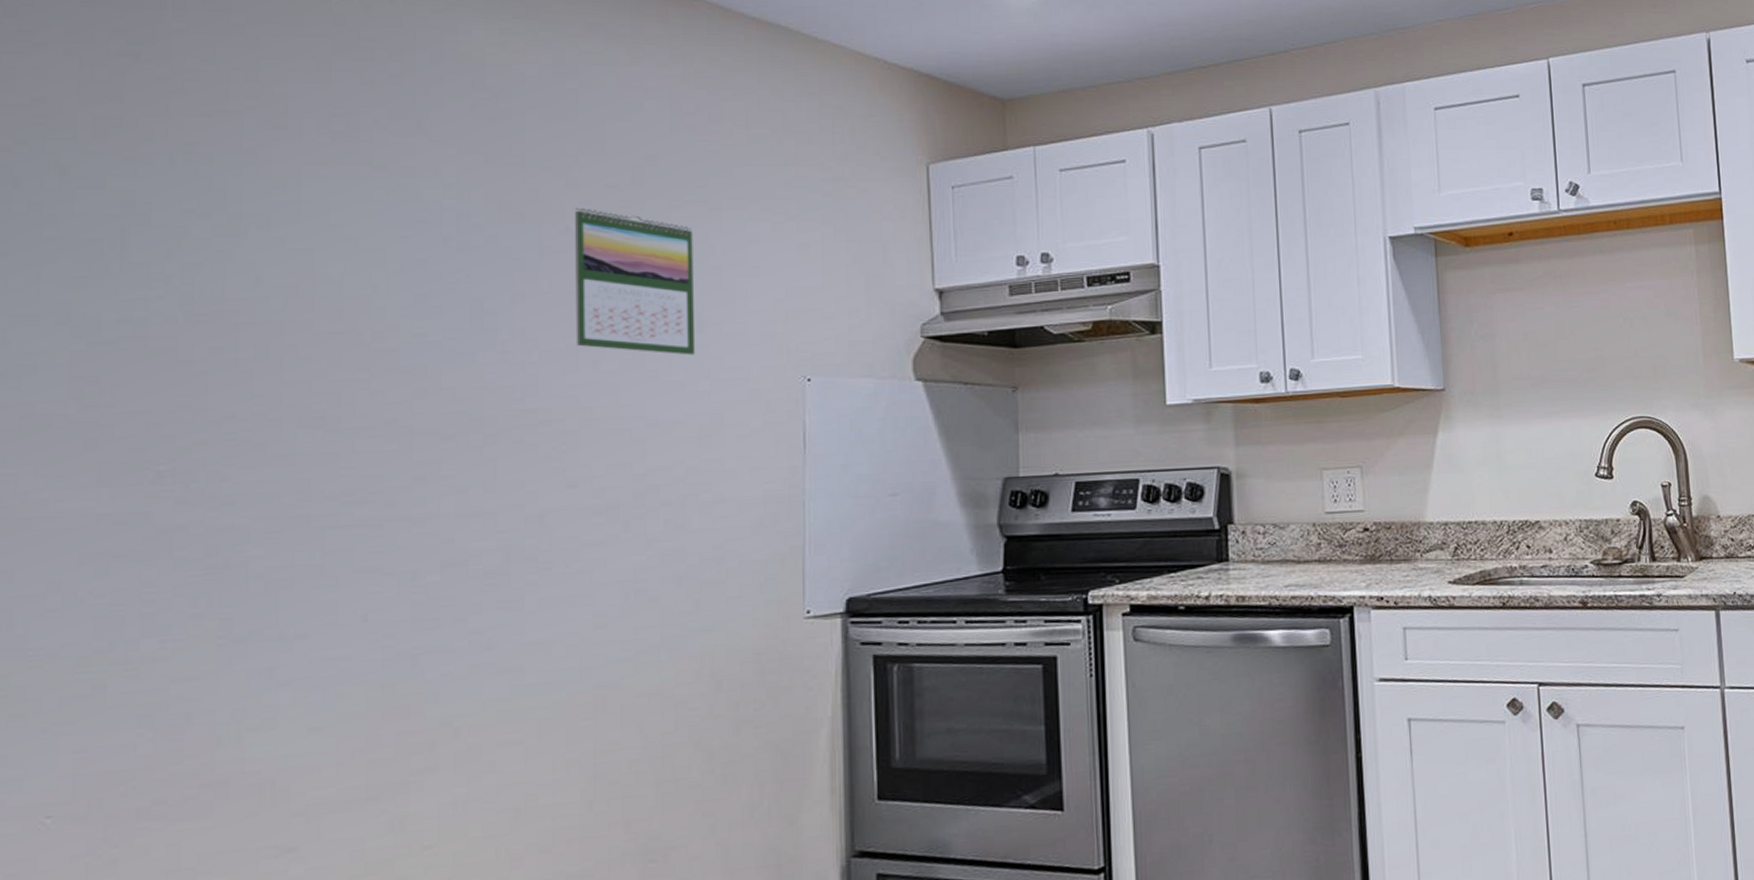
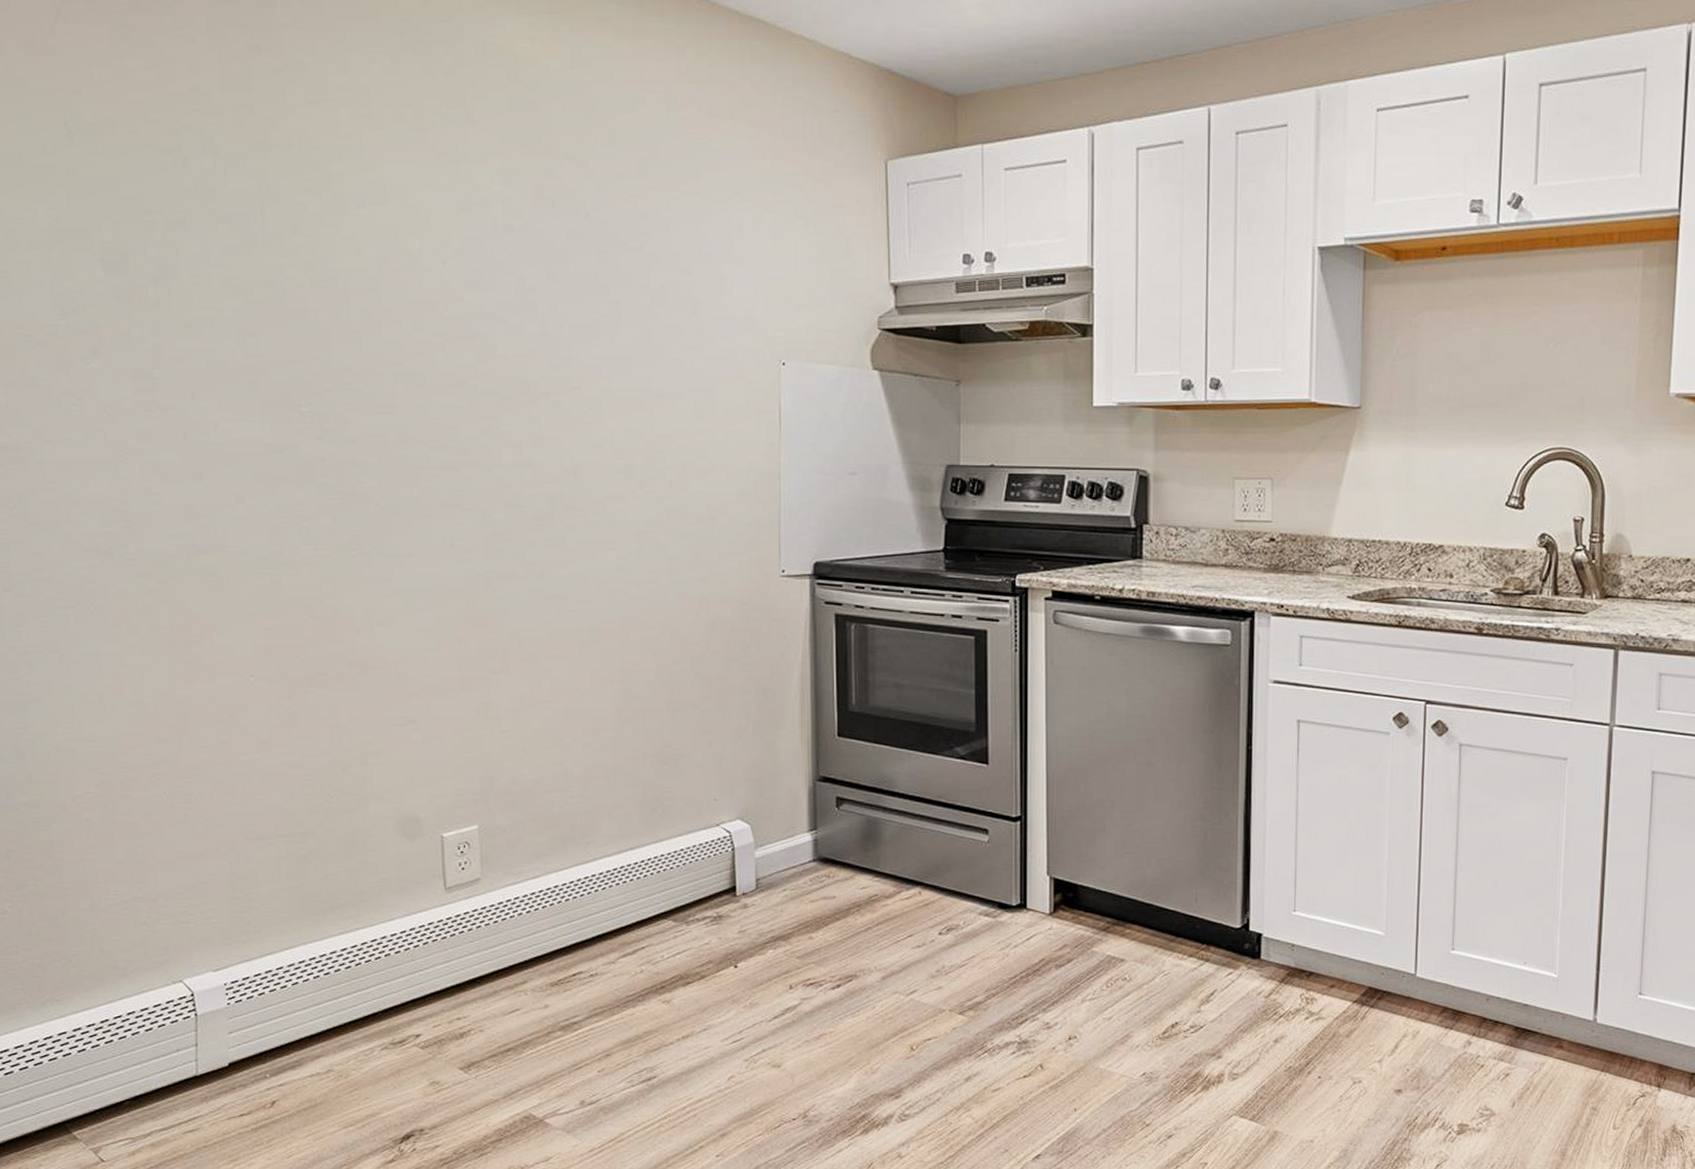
calendar: present [575,207,696,355] -> none [593,195,692,336]

